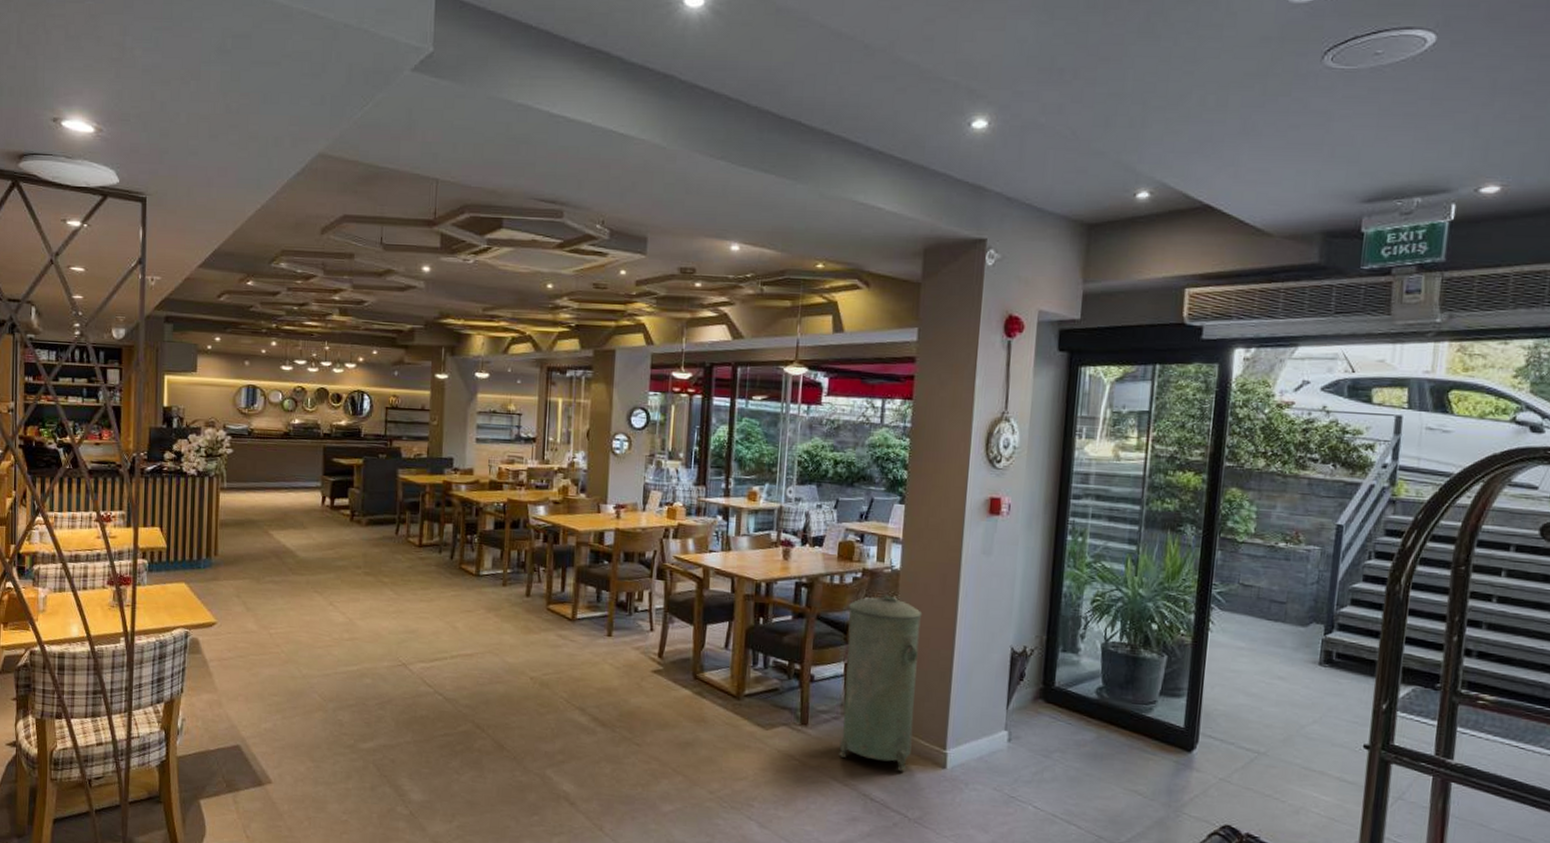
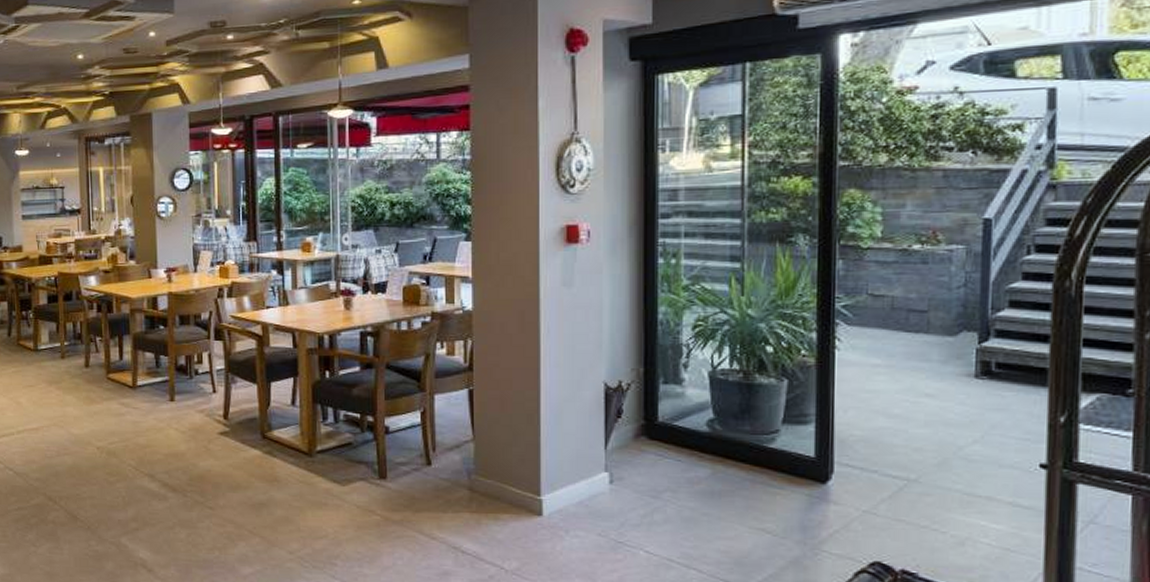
trash can: present [839,595,923,771] -> none [420,338,502,521]

